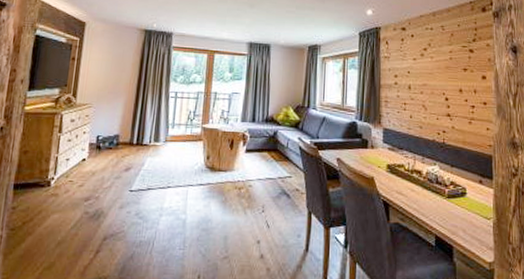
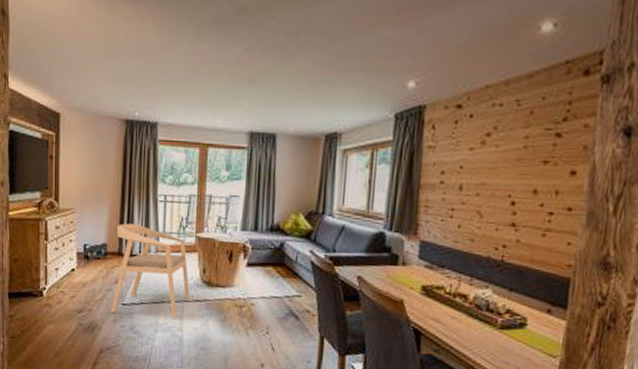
armchair: none [117,116,195,202] -> present [110,223,190,318]

